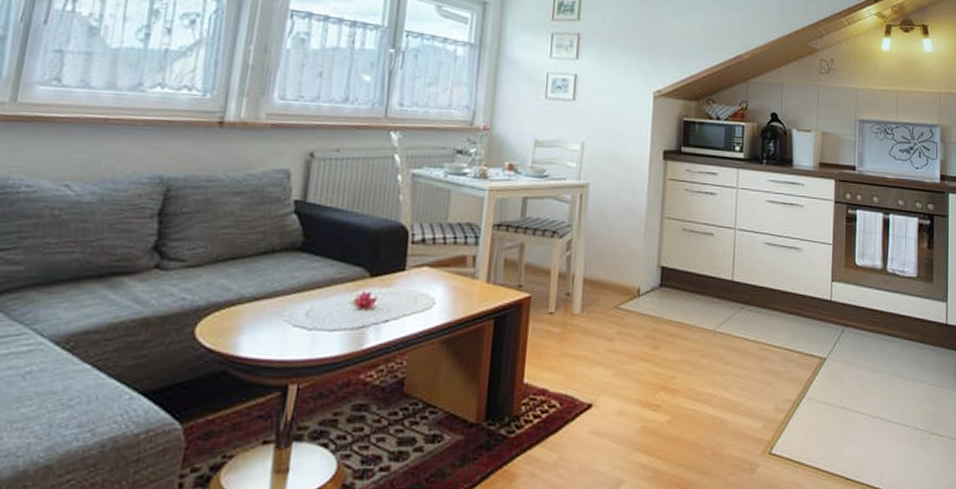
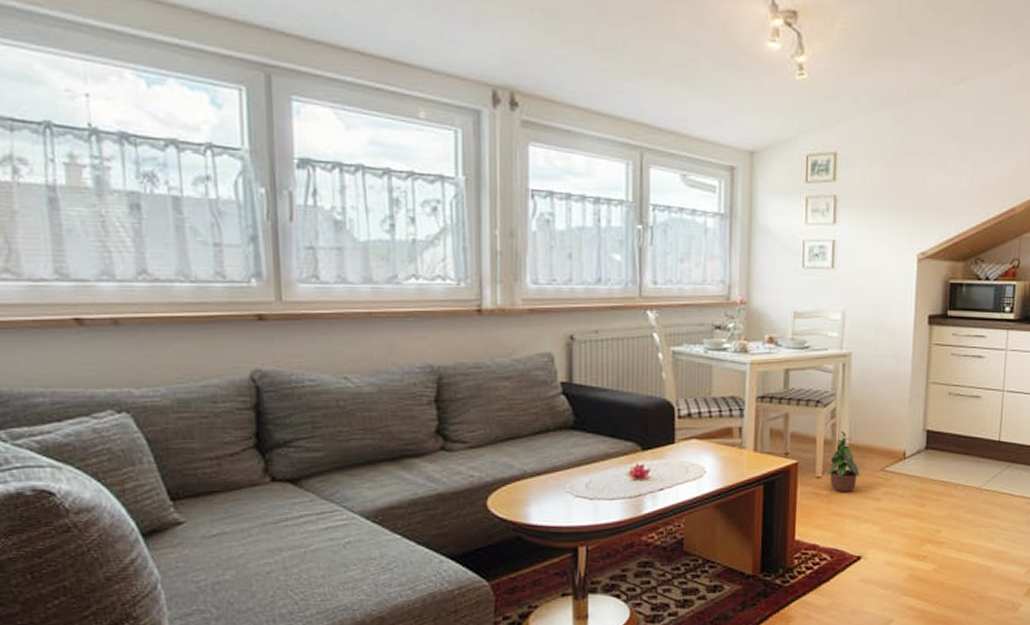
potted plant: none [560,264,593,331] -> present [827,431,859,493]

